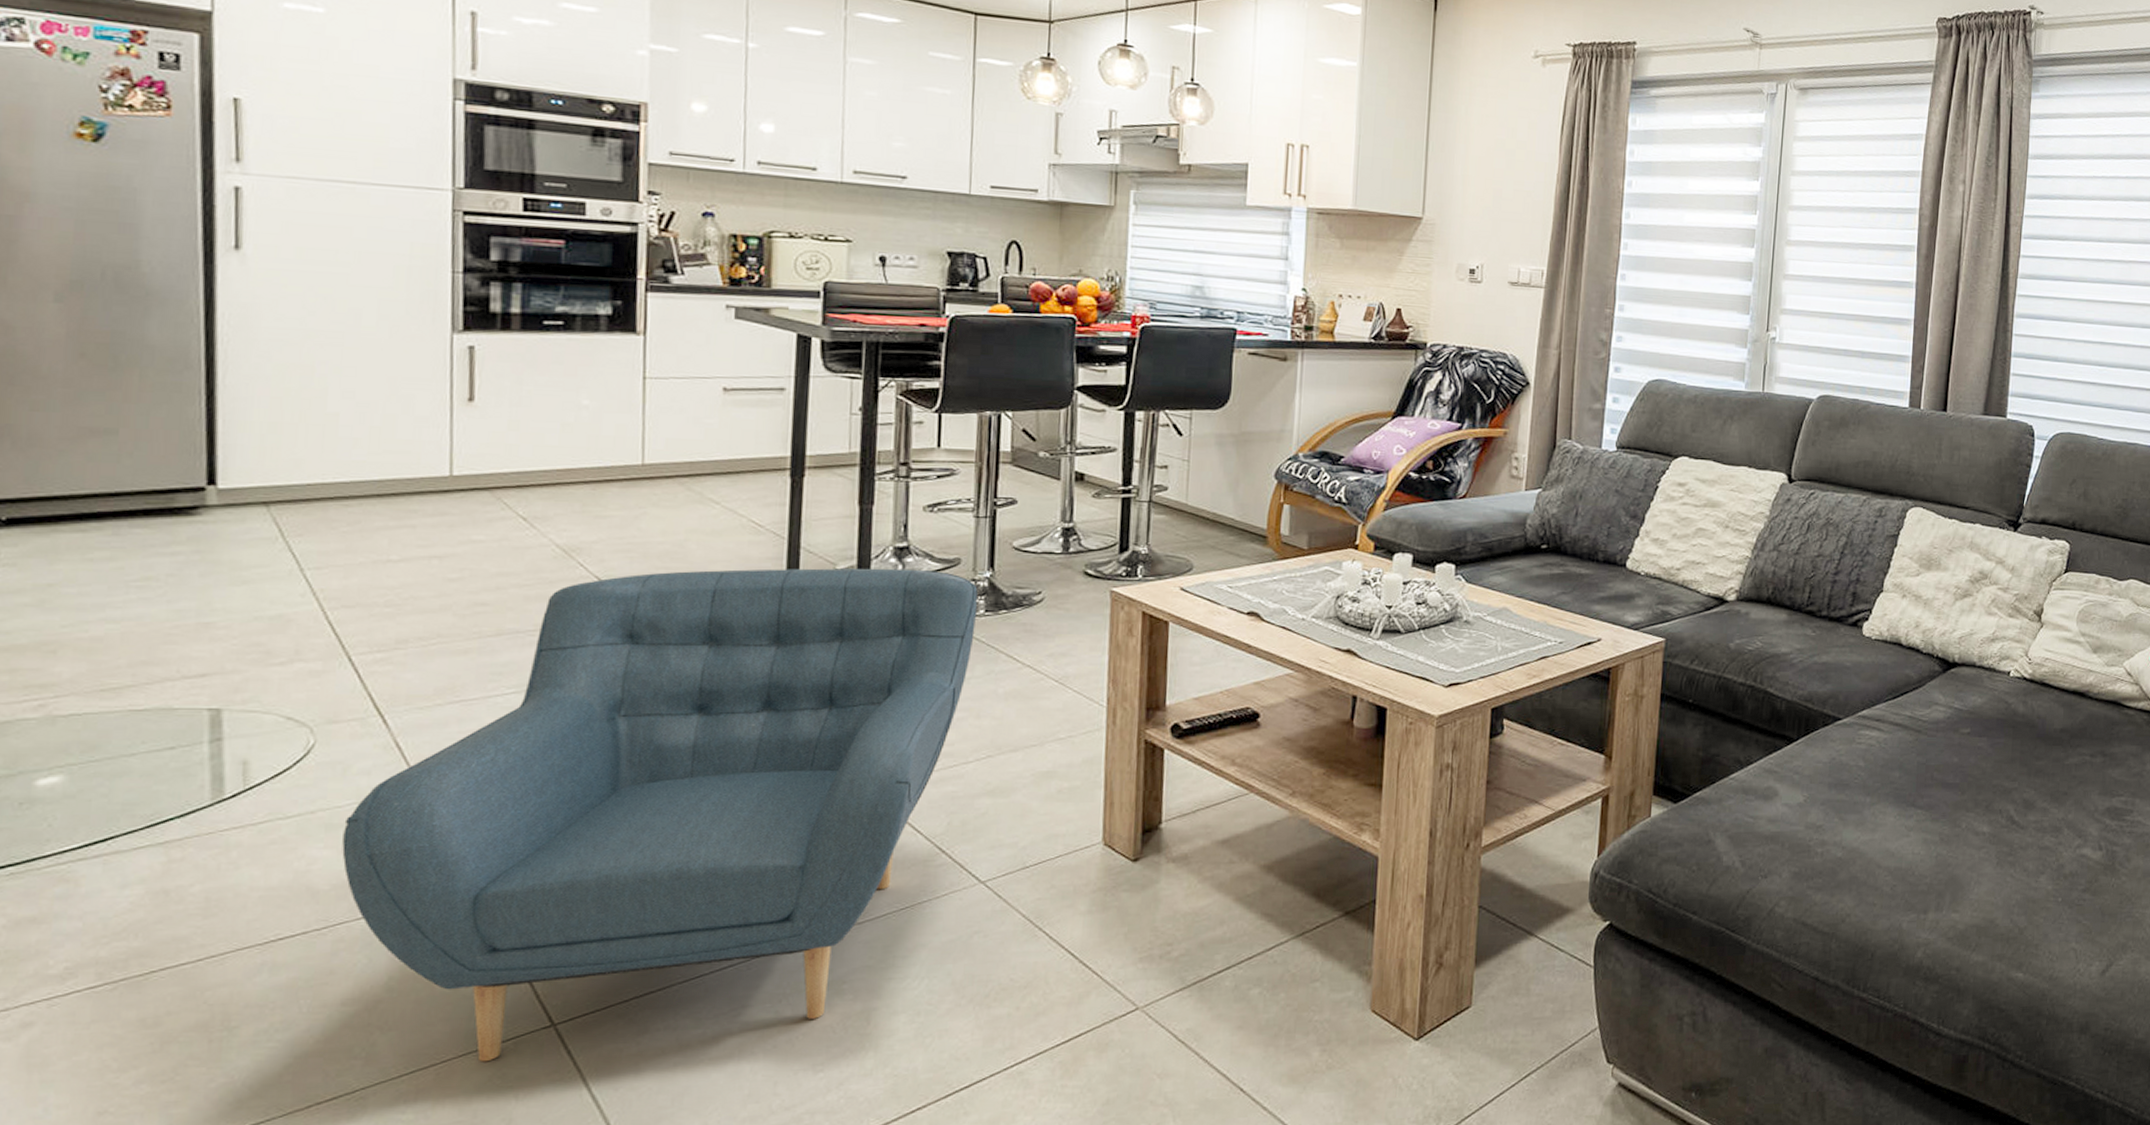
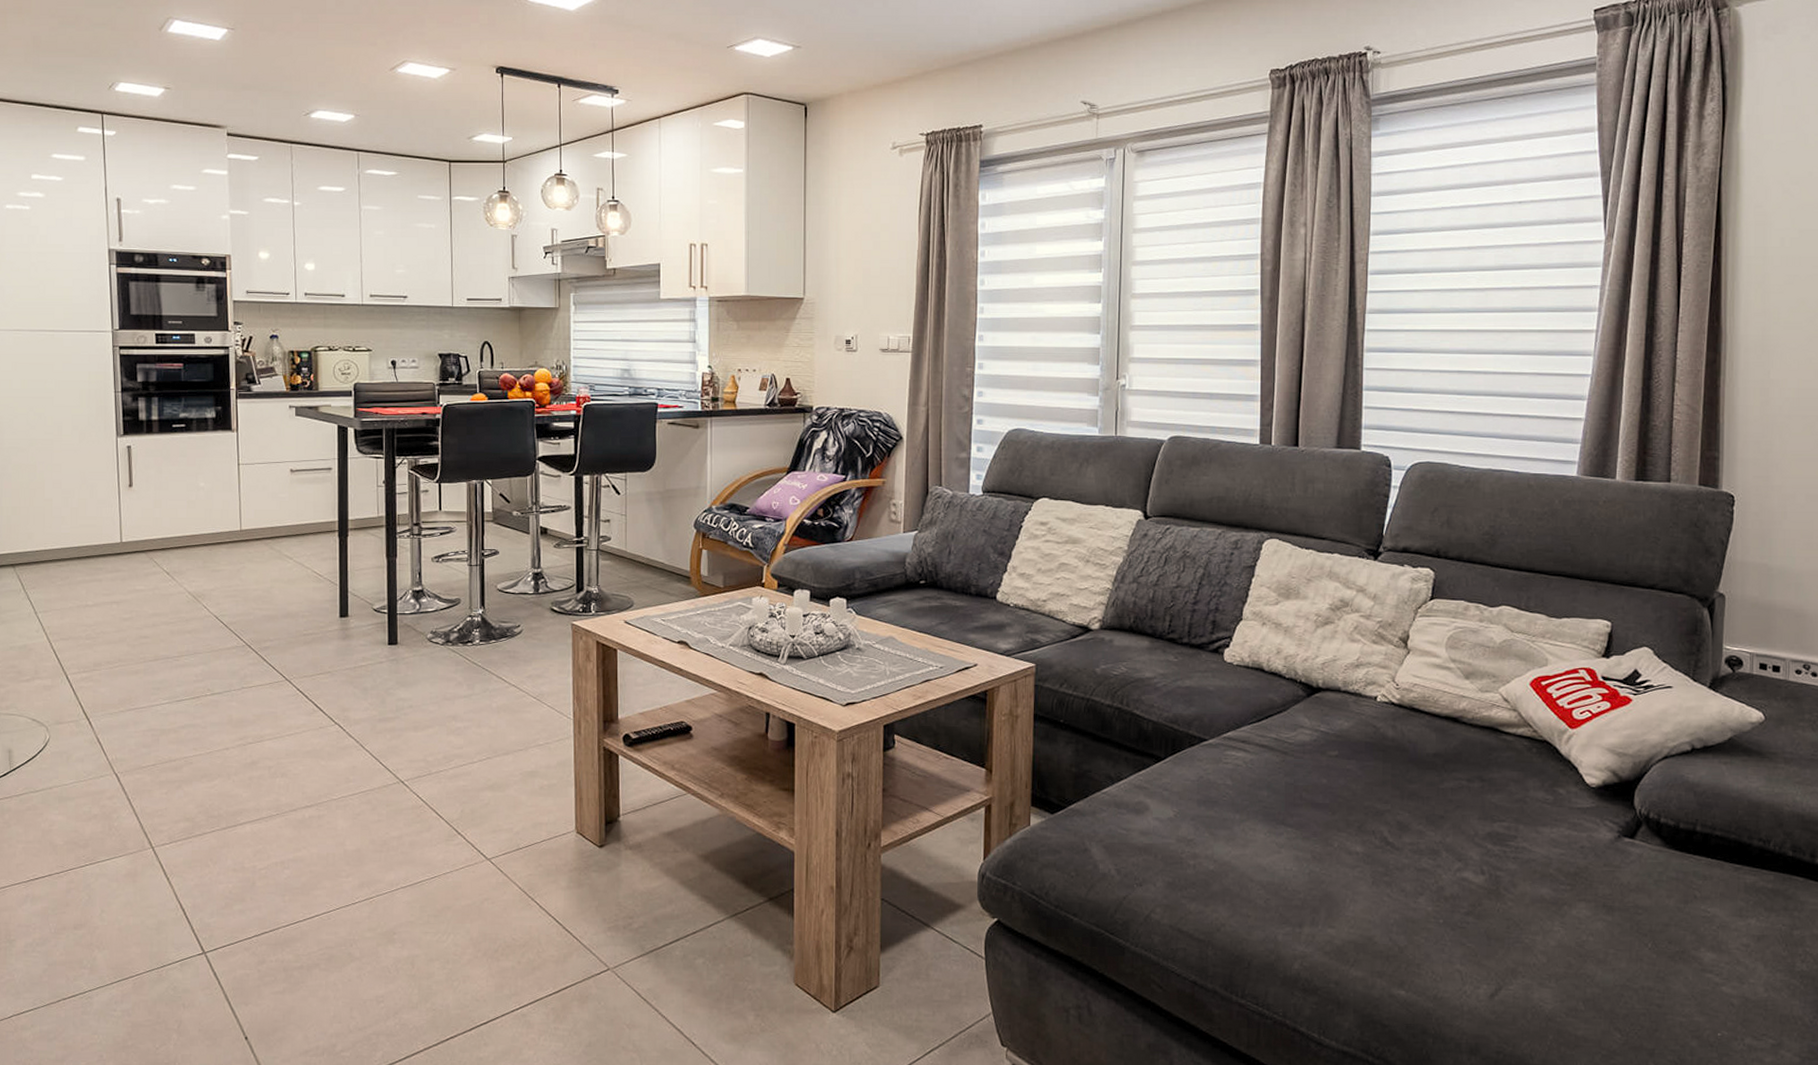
armchair: present [342,568,978,1062] -> none [69,607,474,977]

